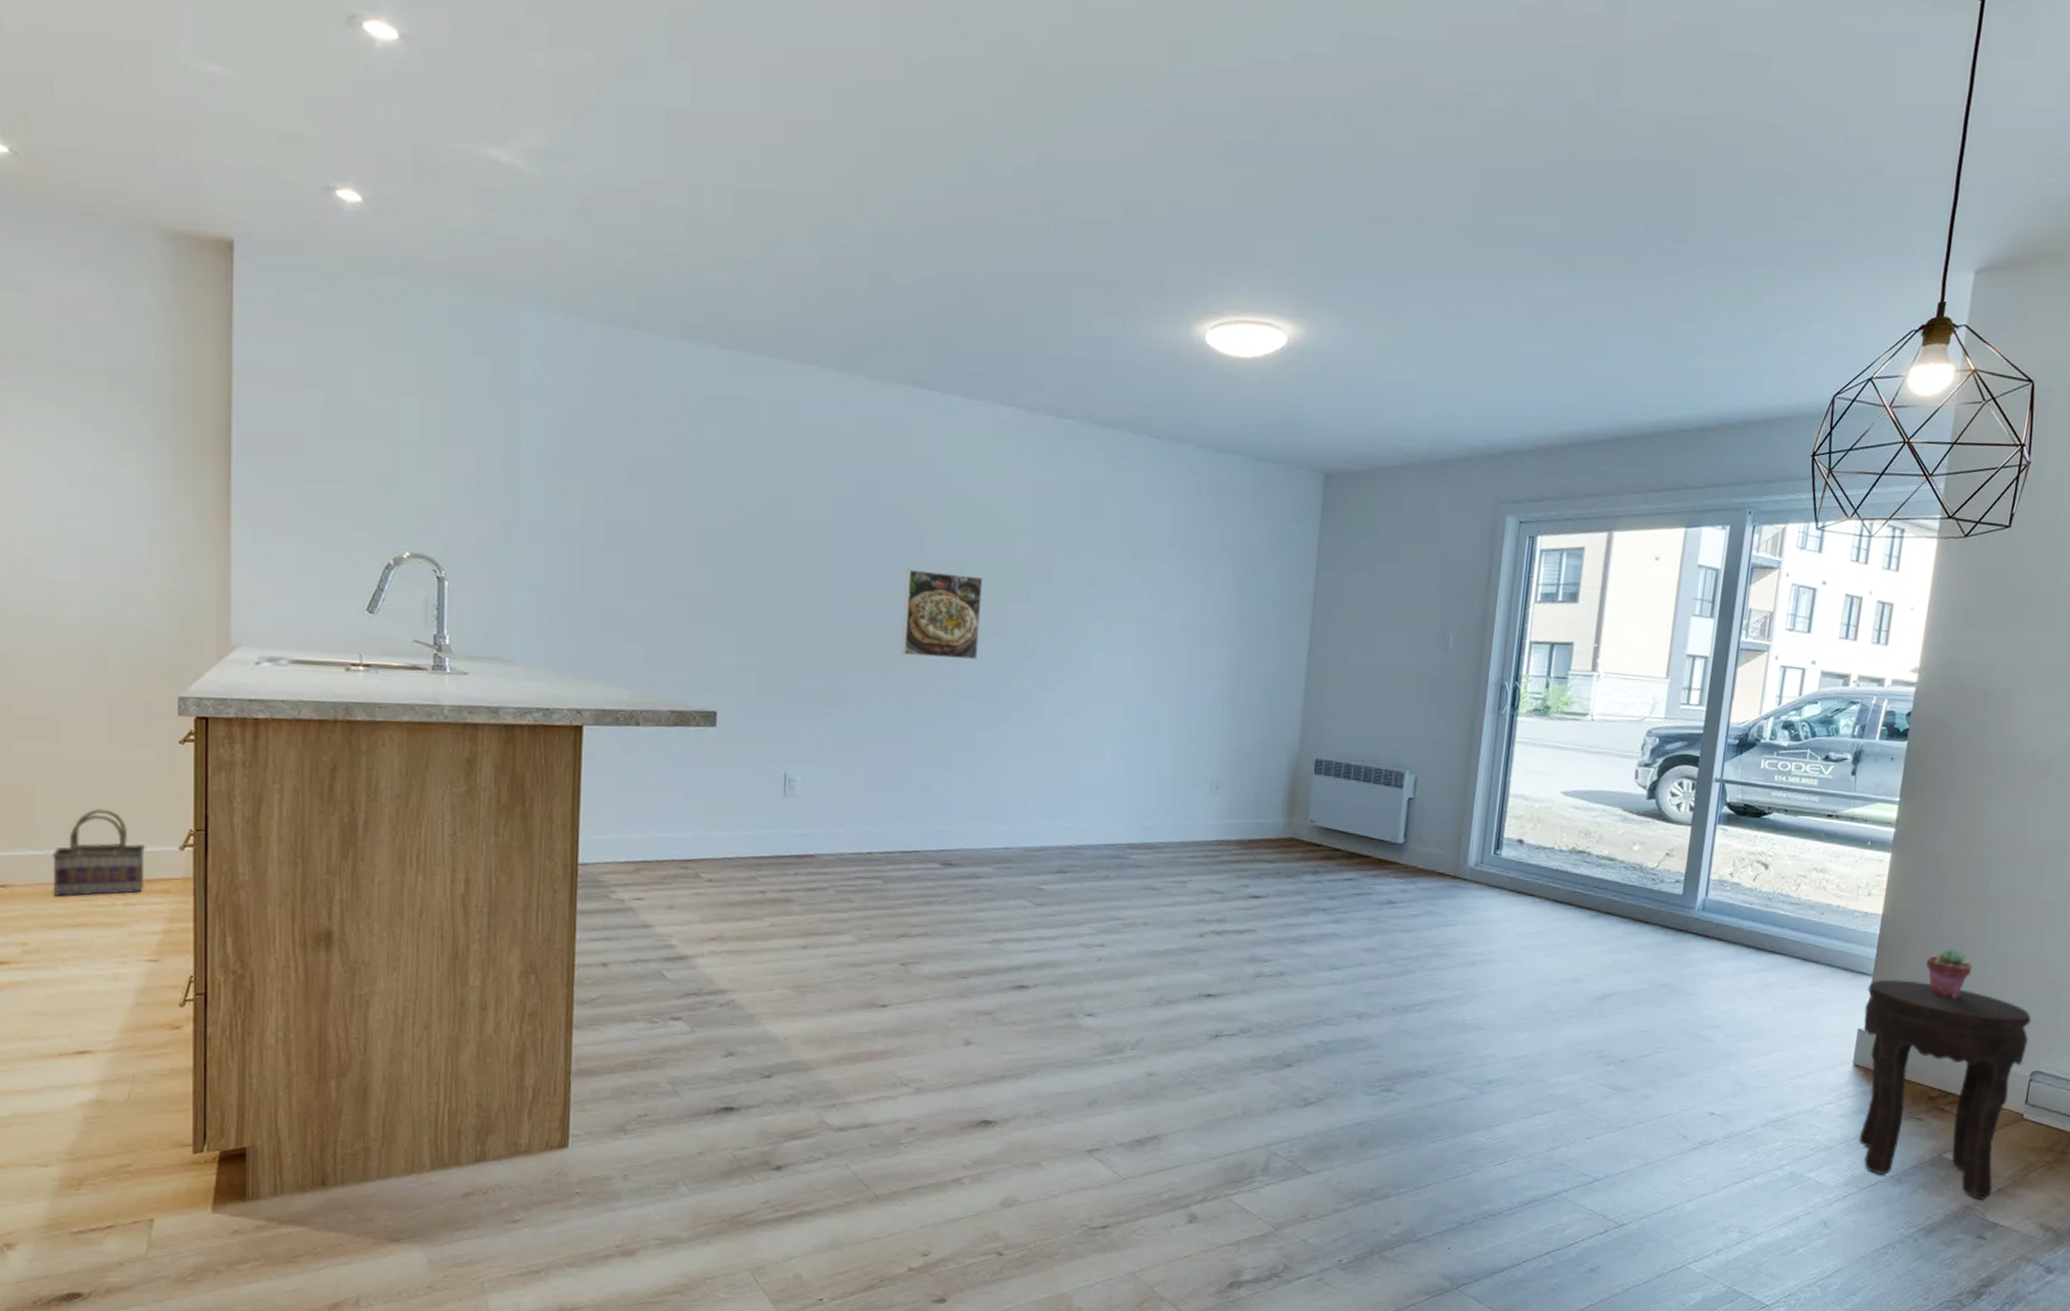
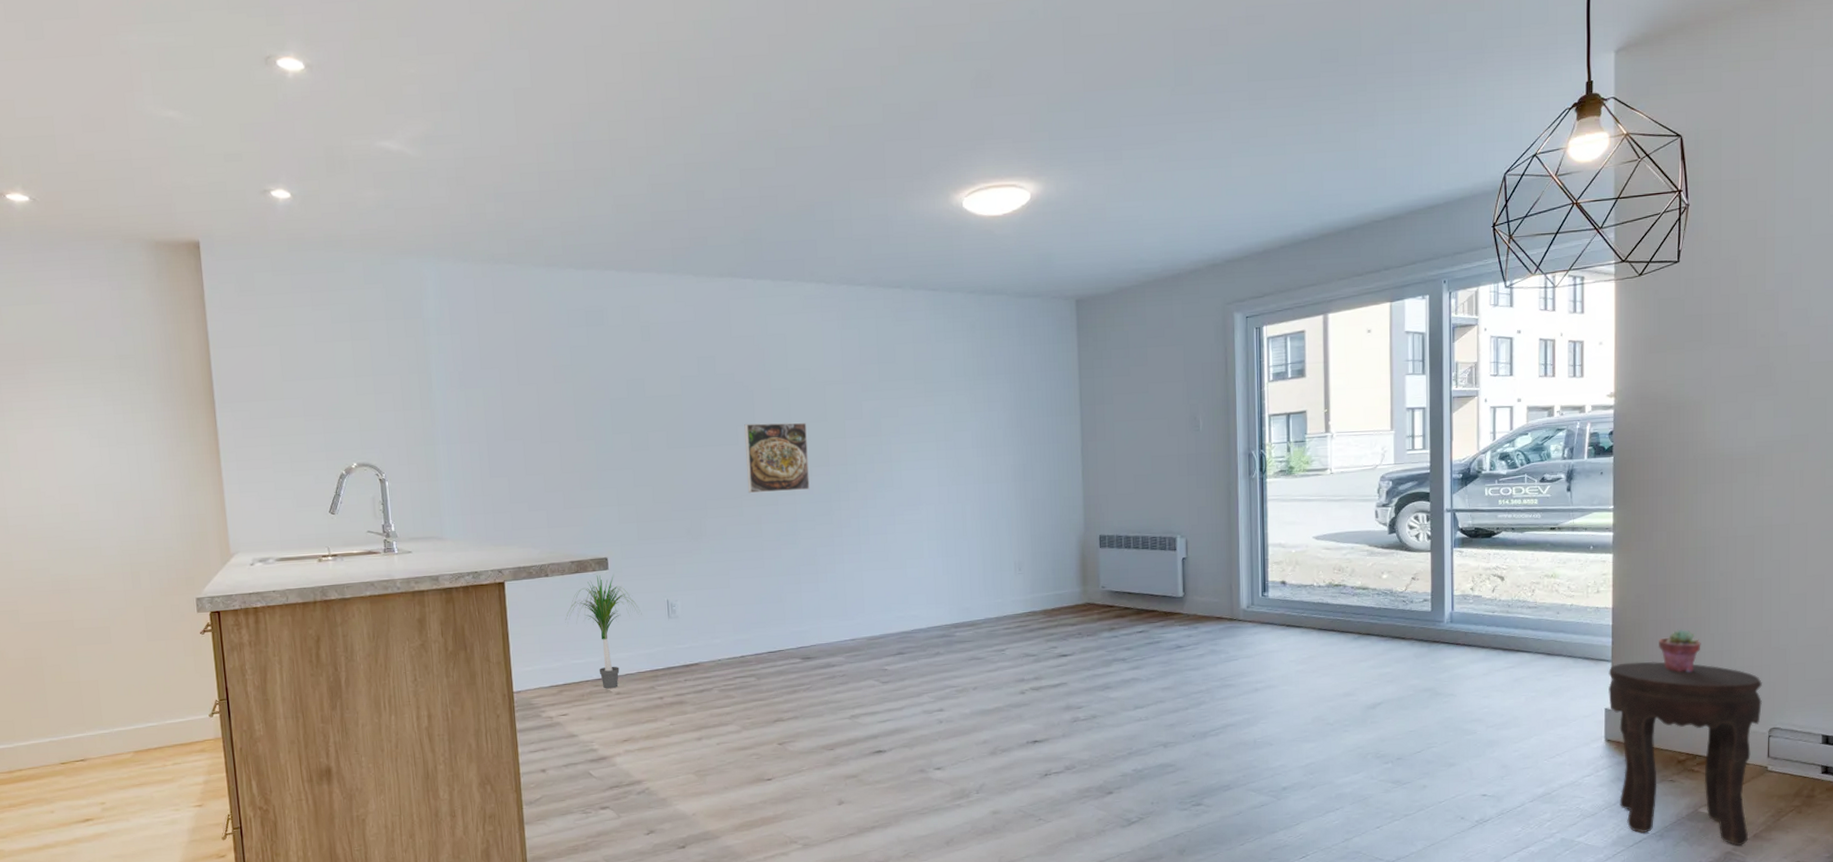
basket: present [53,809,146,897] -> none [116,692,186,765]
potted plant: none [654,732,752,874] -> present [565,574,642,689]

